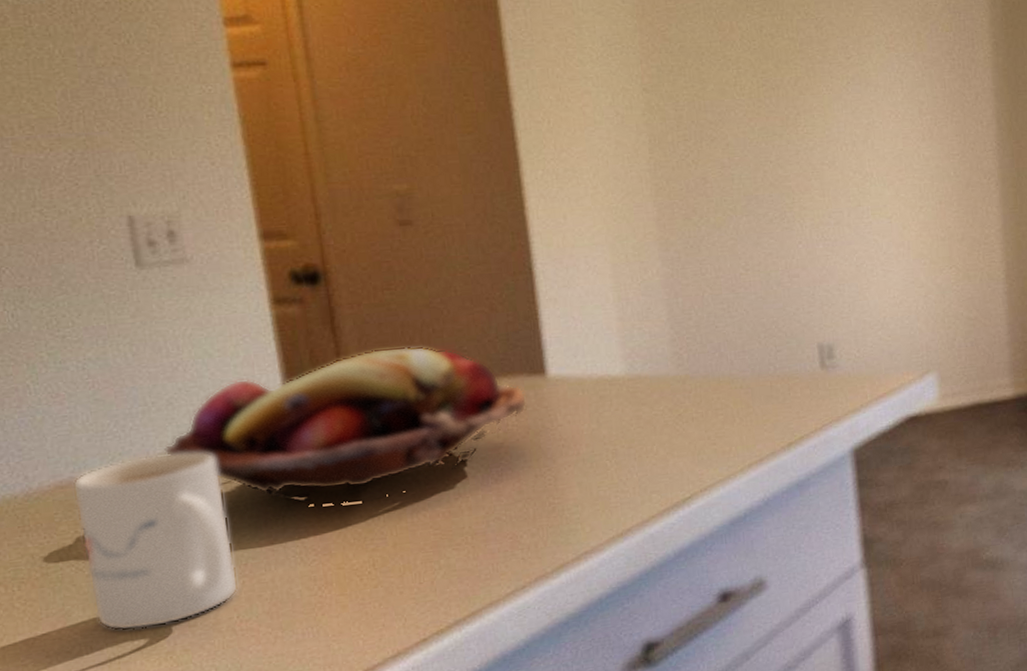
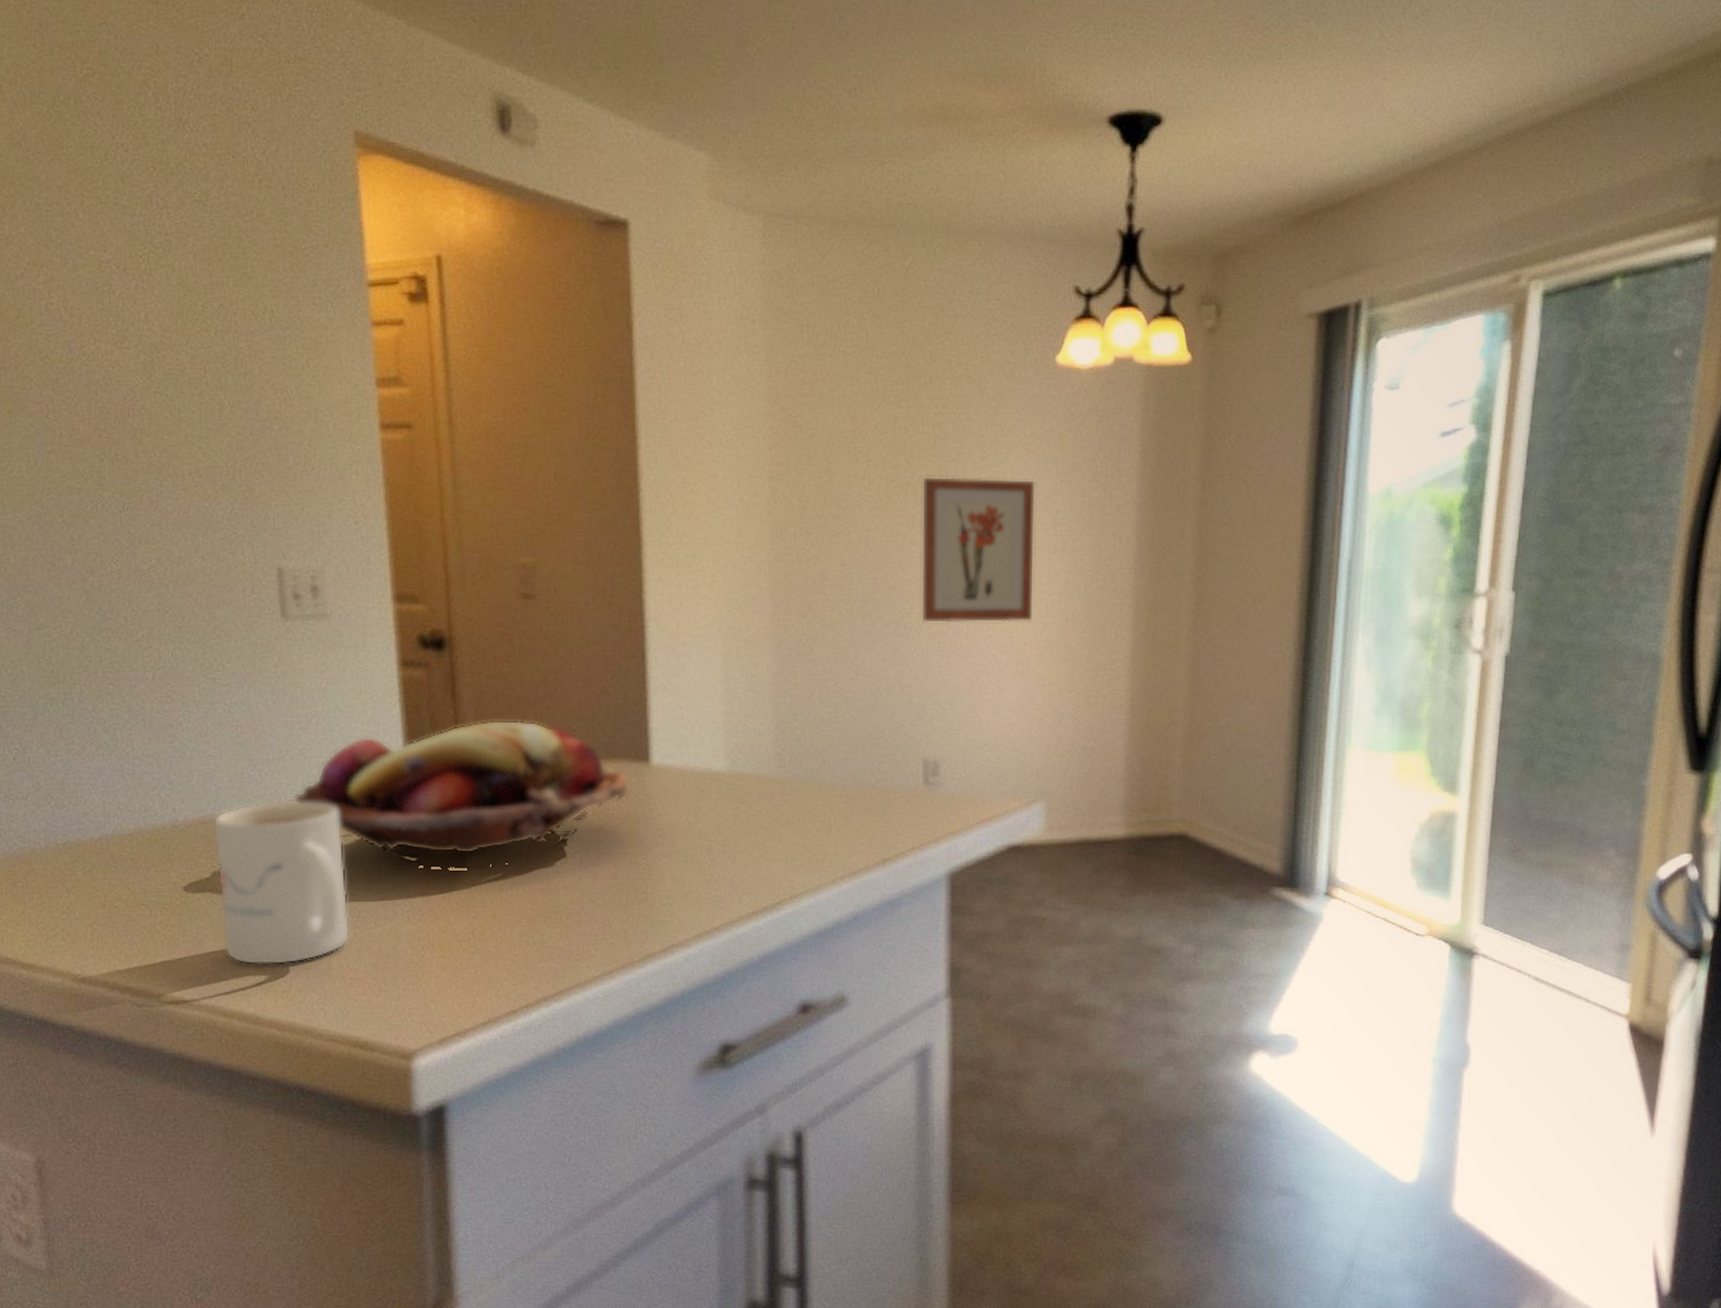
wall art: none [791,75,908,215] -> present [921,477,1036,623]

